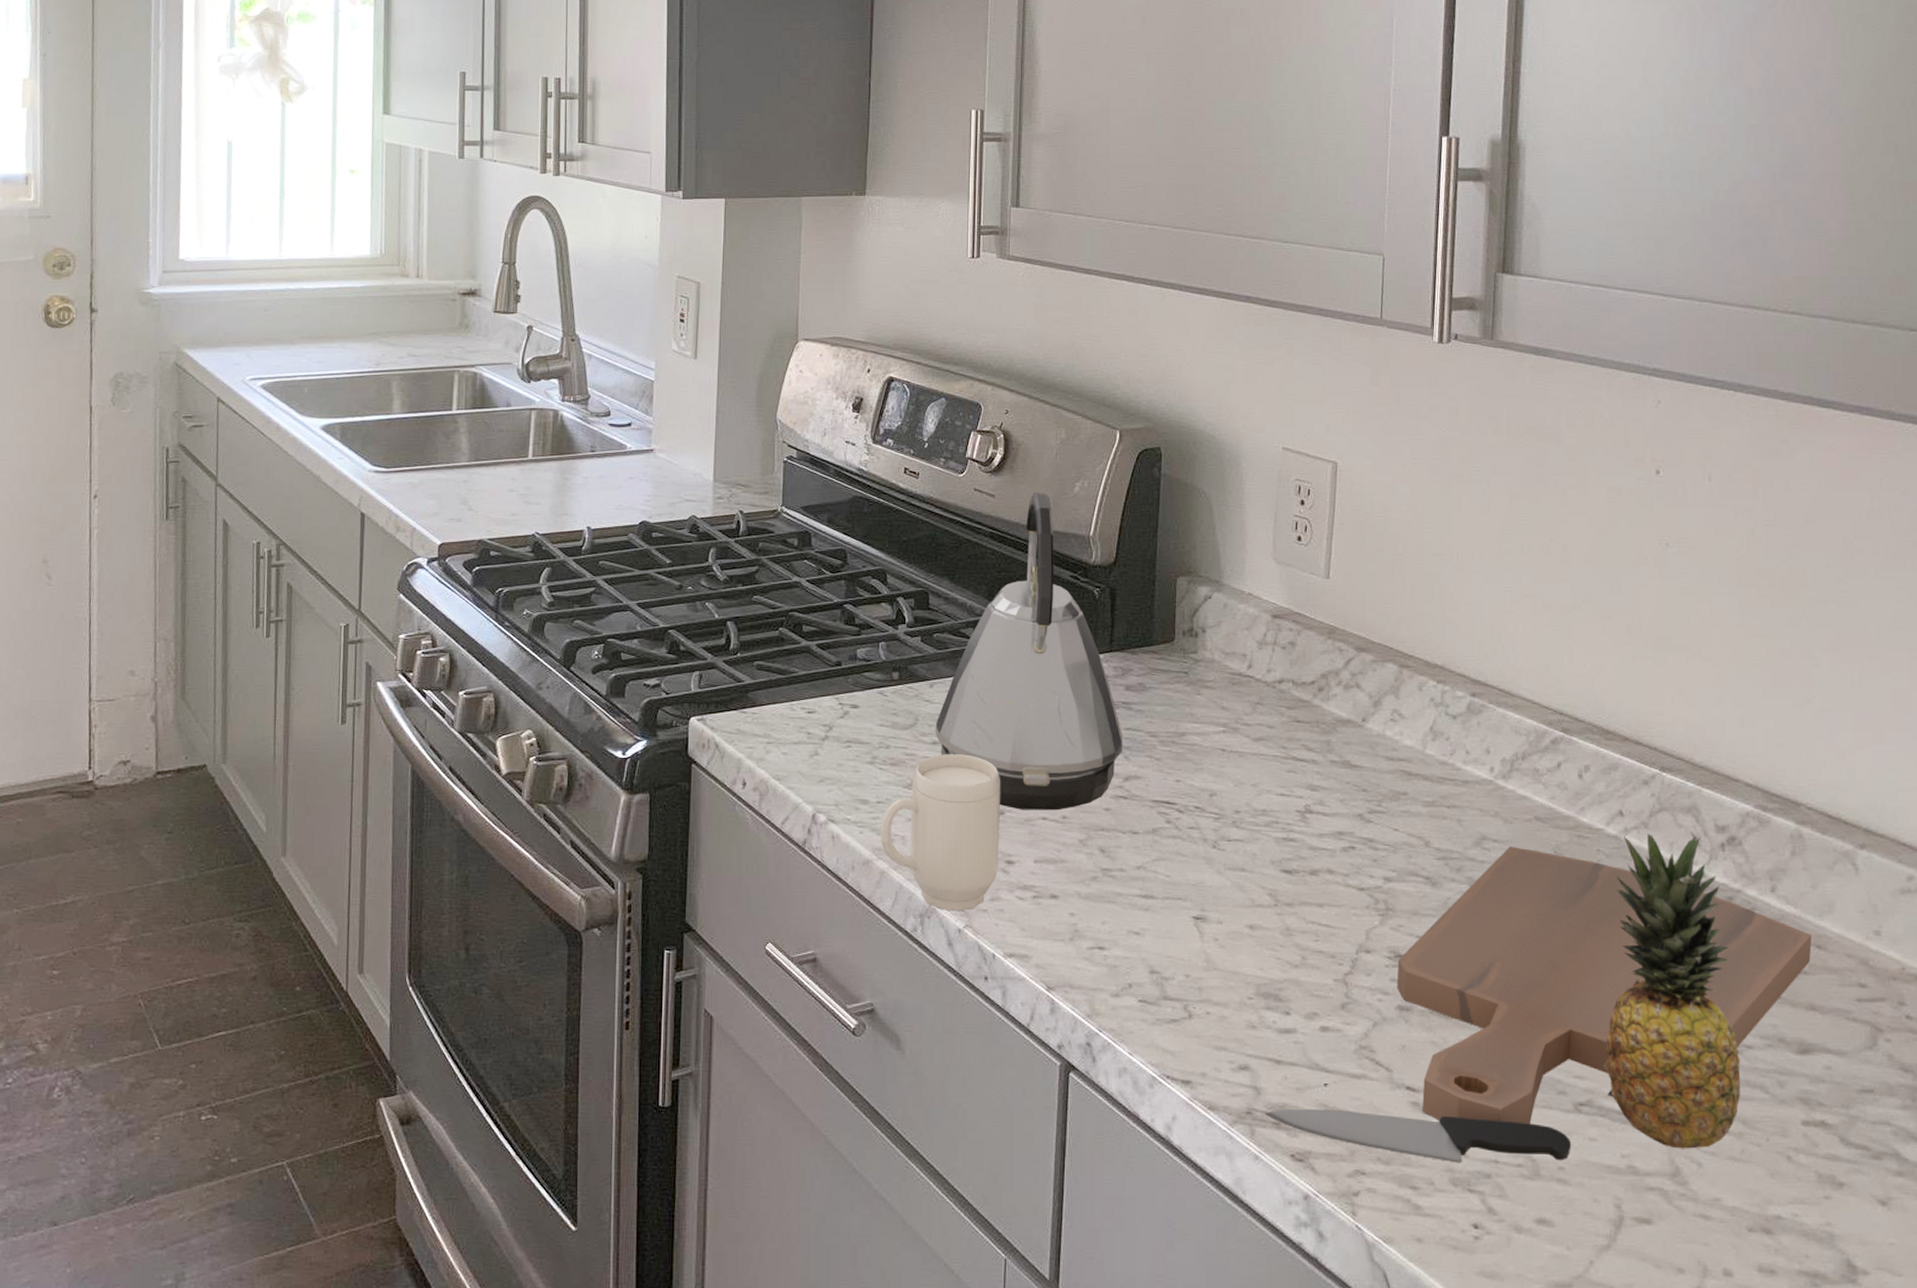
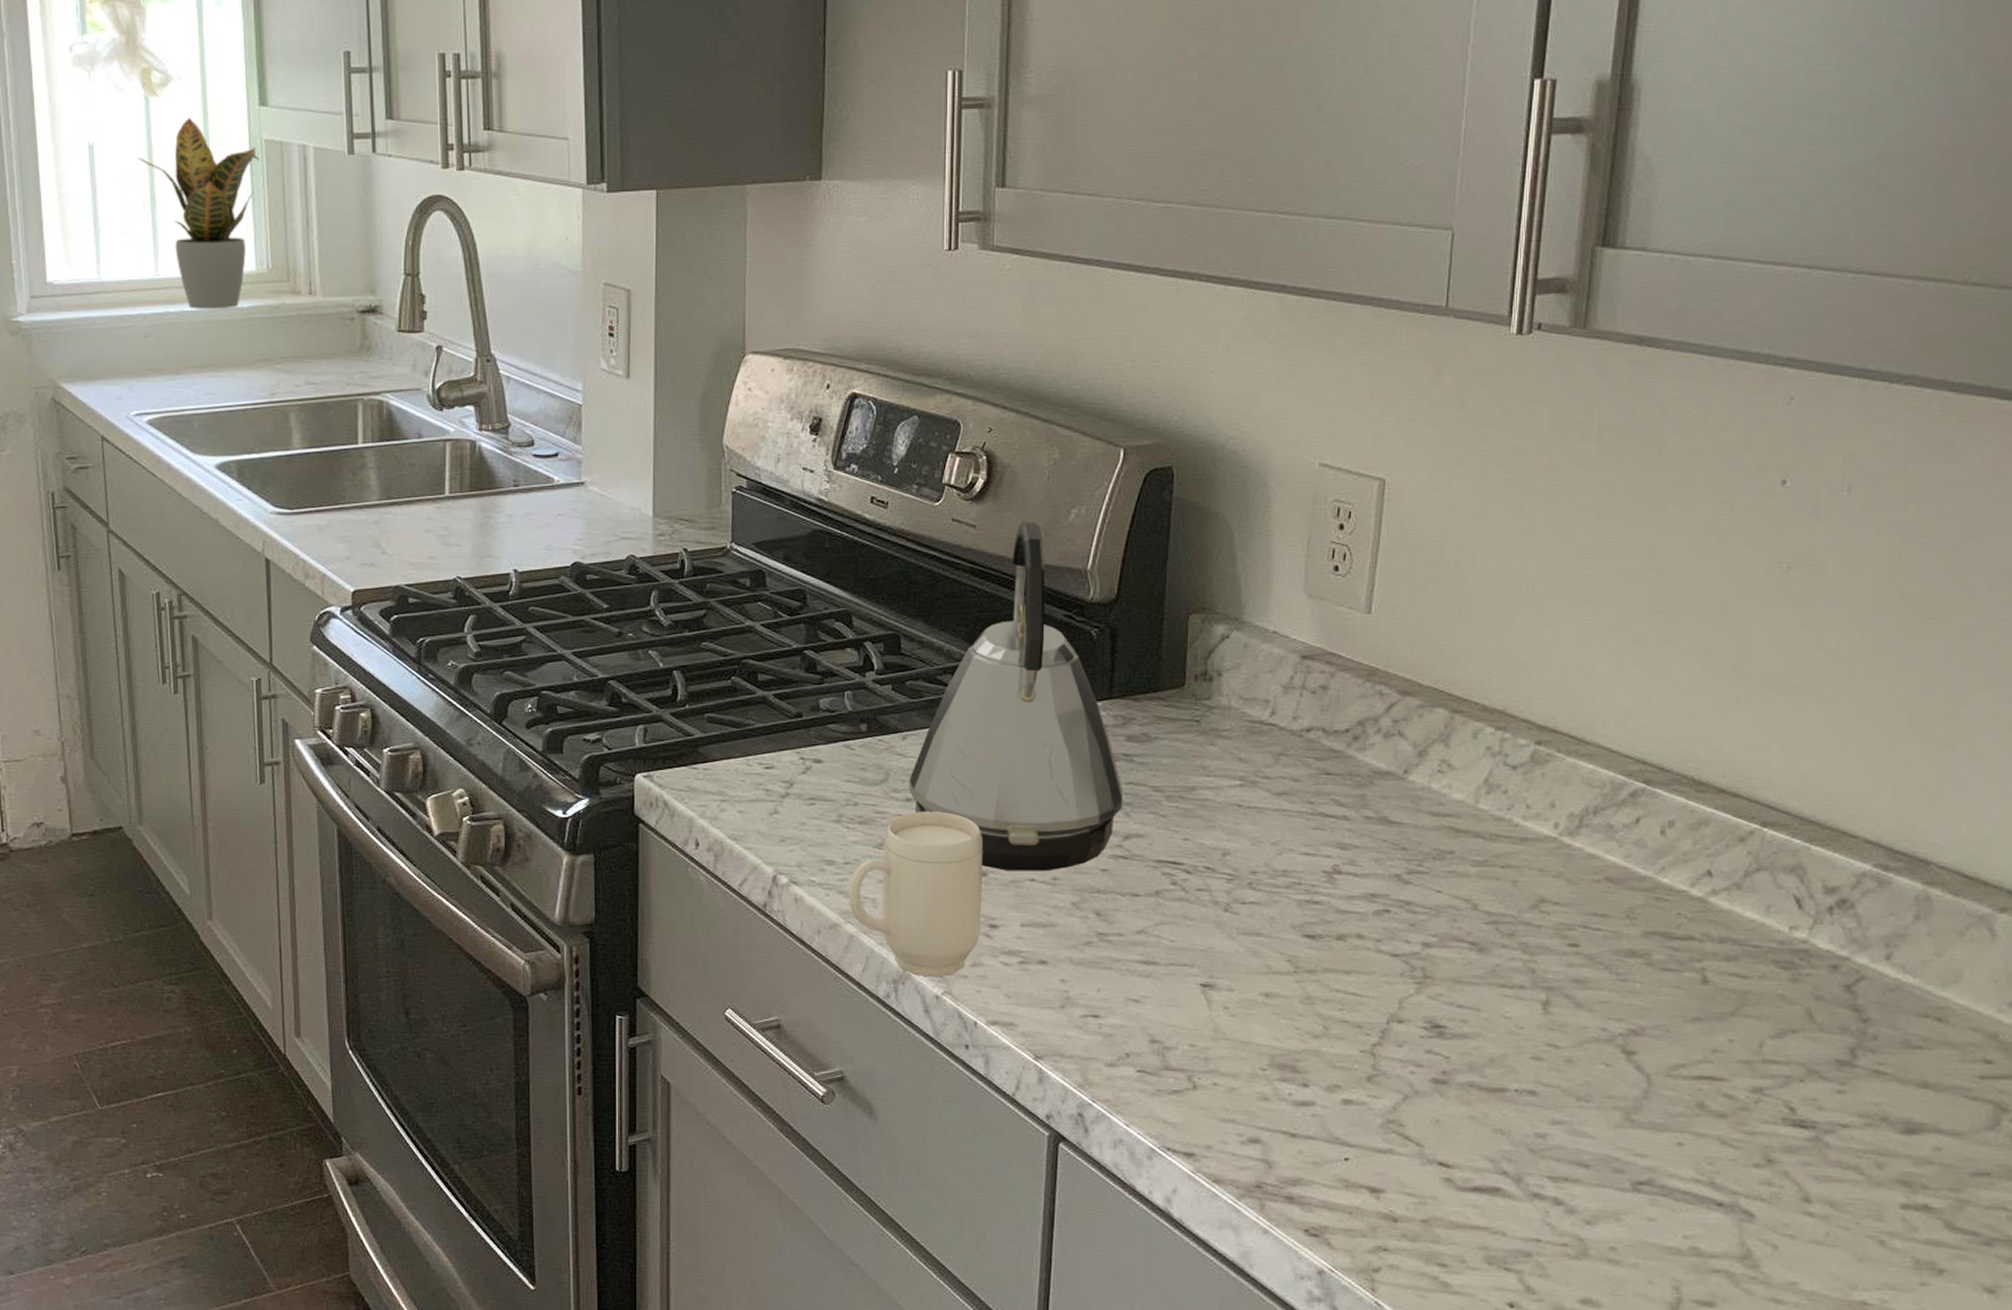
potted plant: none [271,121,381,288] -> present [138,117,261,310]
kitchen knife: present [1263,1108,1572,1163] -> none [1274,1183,1627,1242]
cutting board: present [1397,846,1812,1125] -> none [1432,910,1932,1203]
fruit: present [1603,833,1741,1149] -> none [1669,895,1832,1231]

